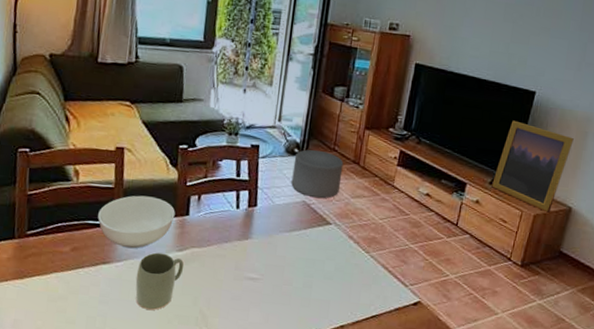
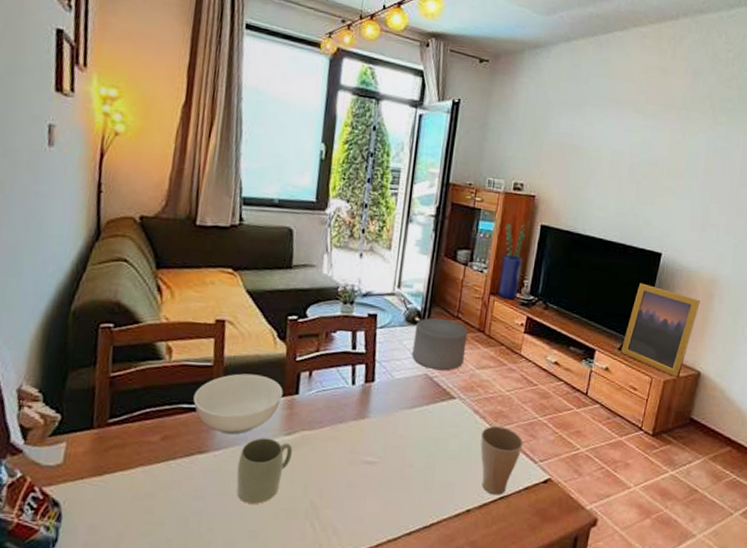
cup: none [354,250,395,314] -> present [480,426,523,495]
vase: none [373,59,401,134] -> present [498,220,526,299]

